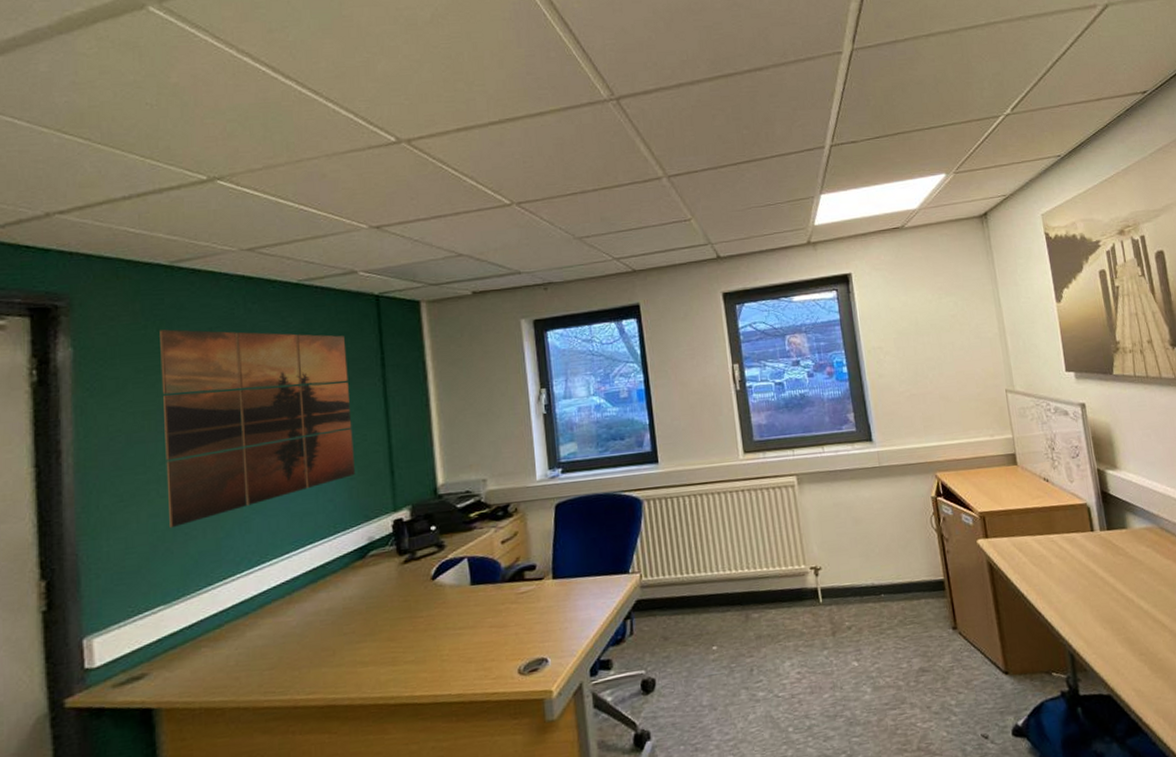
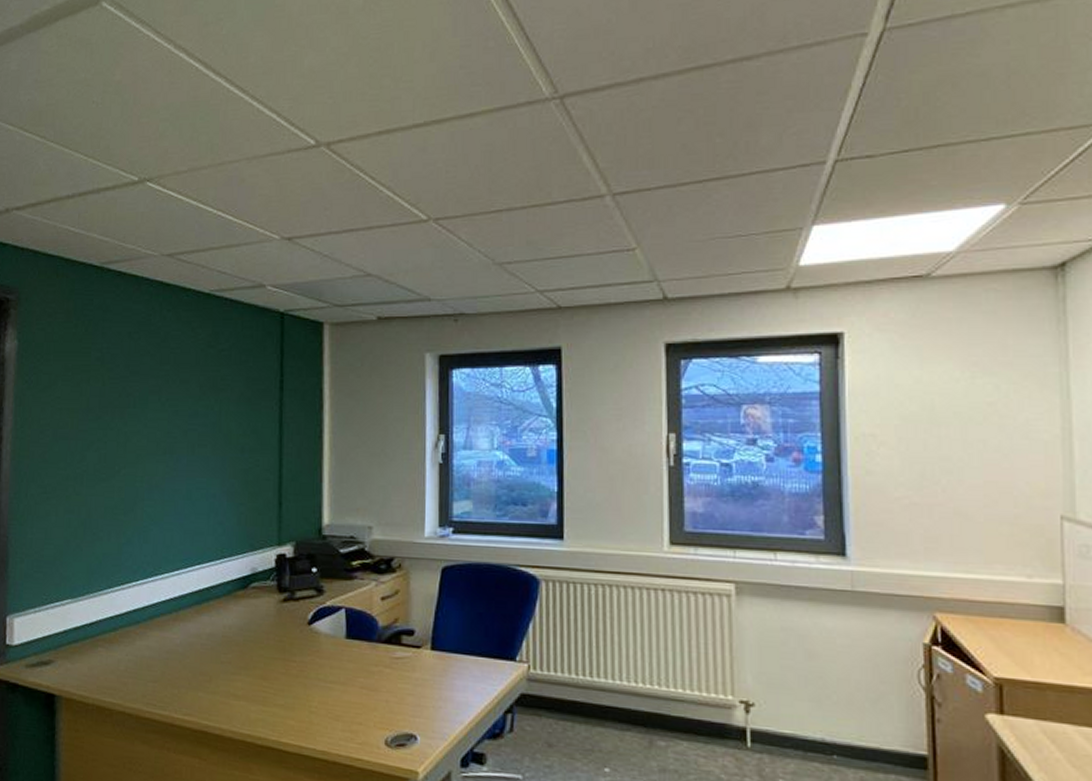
wall art: present [160,329,355,529] -> none [81,330,248,526]

